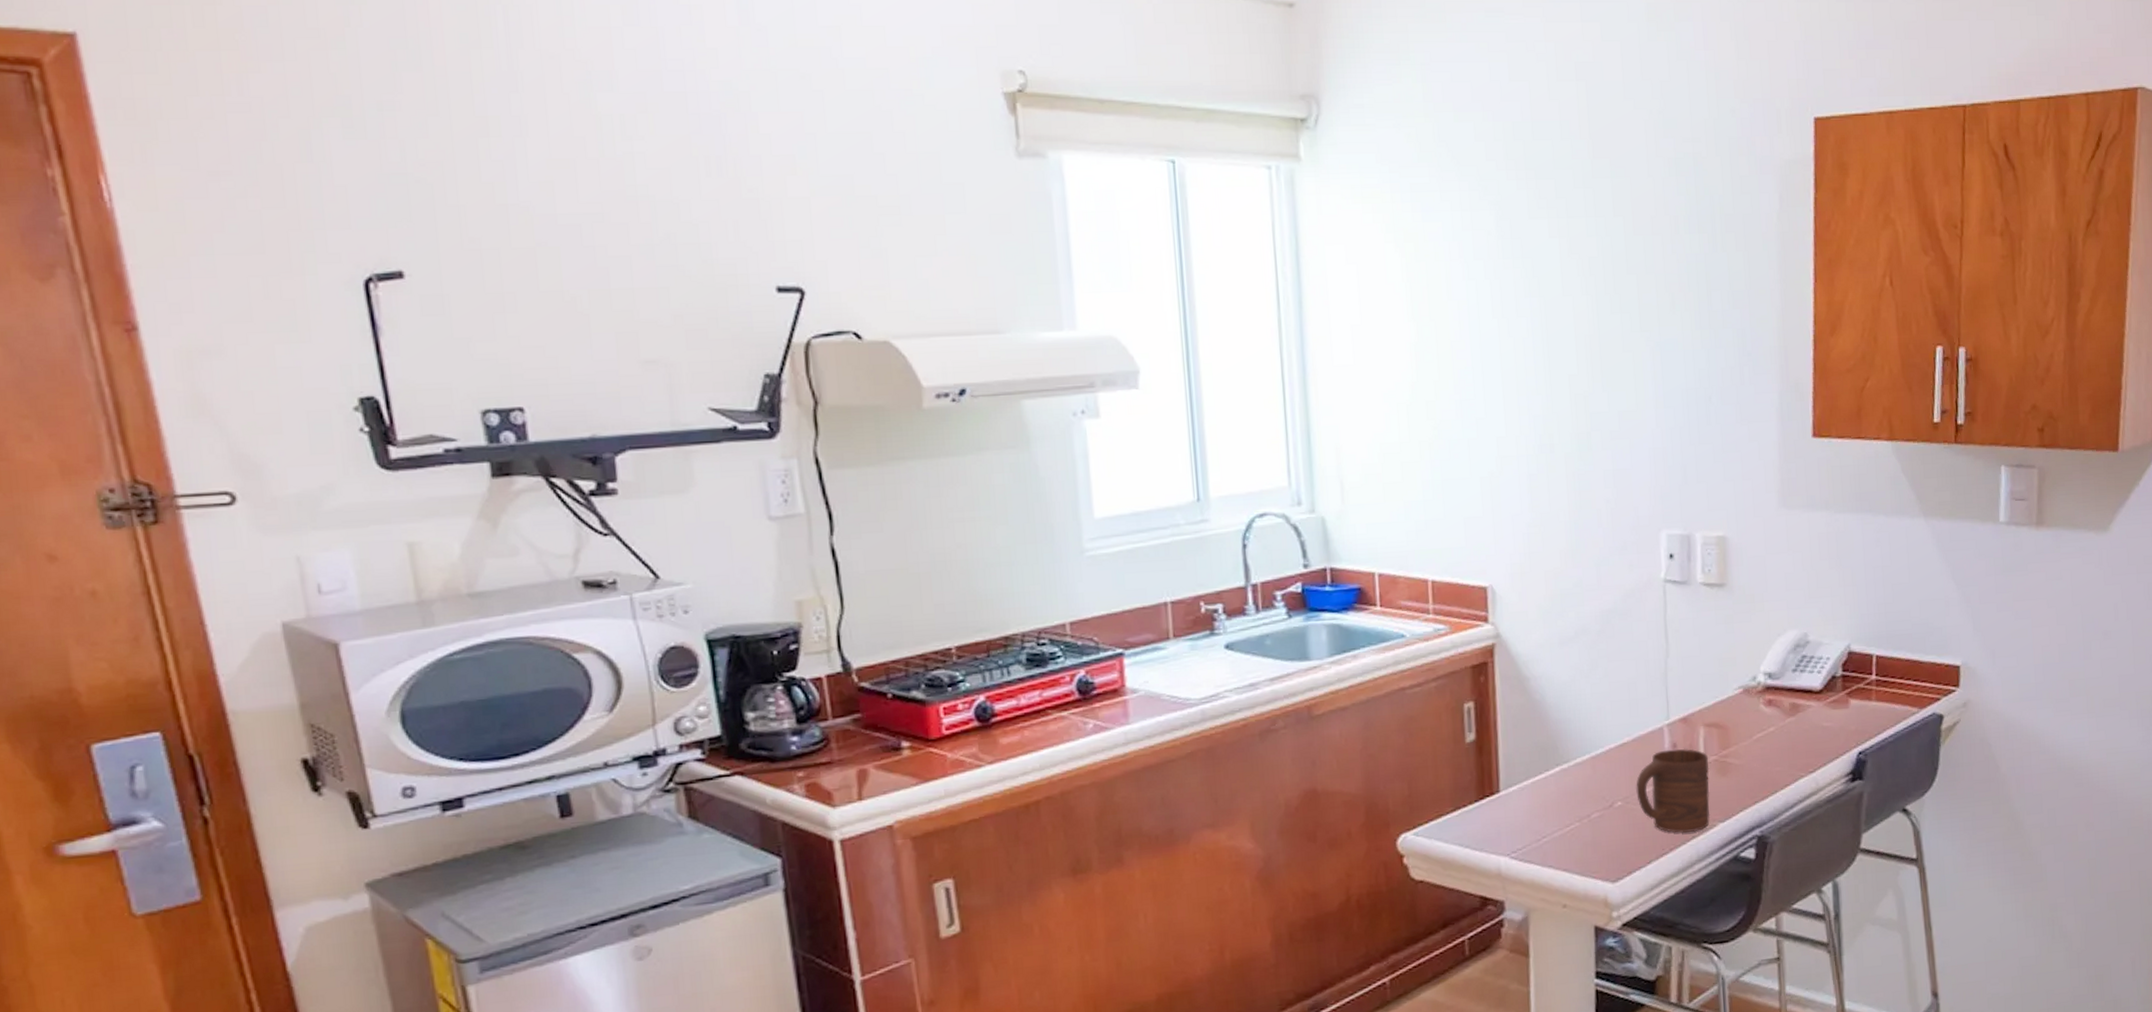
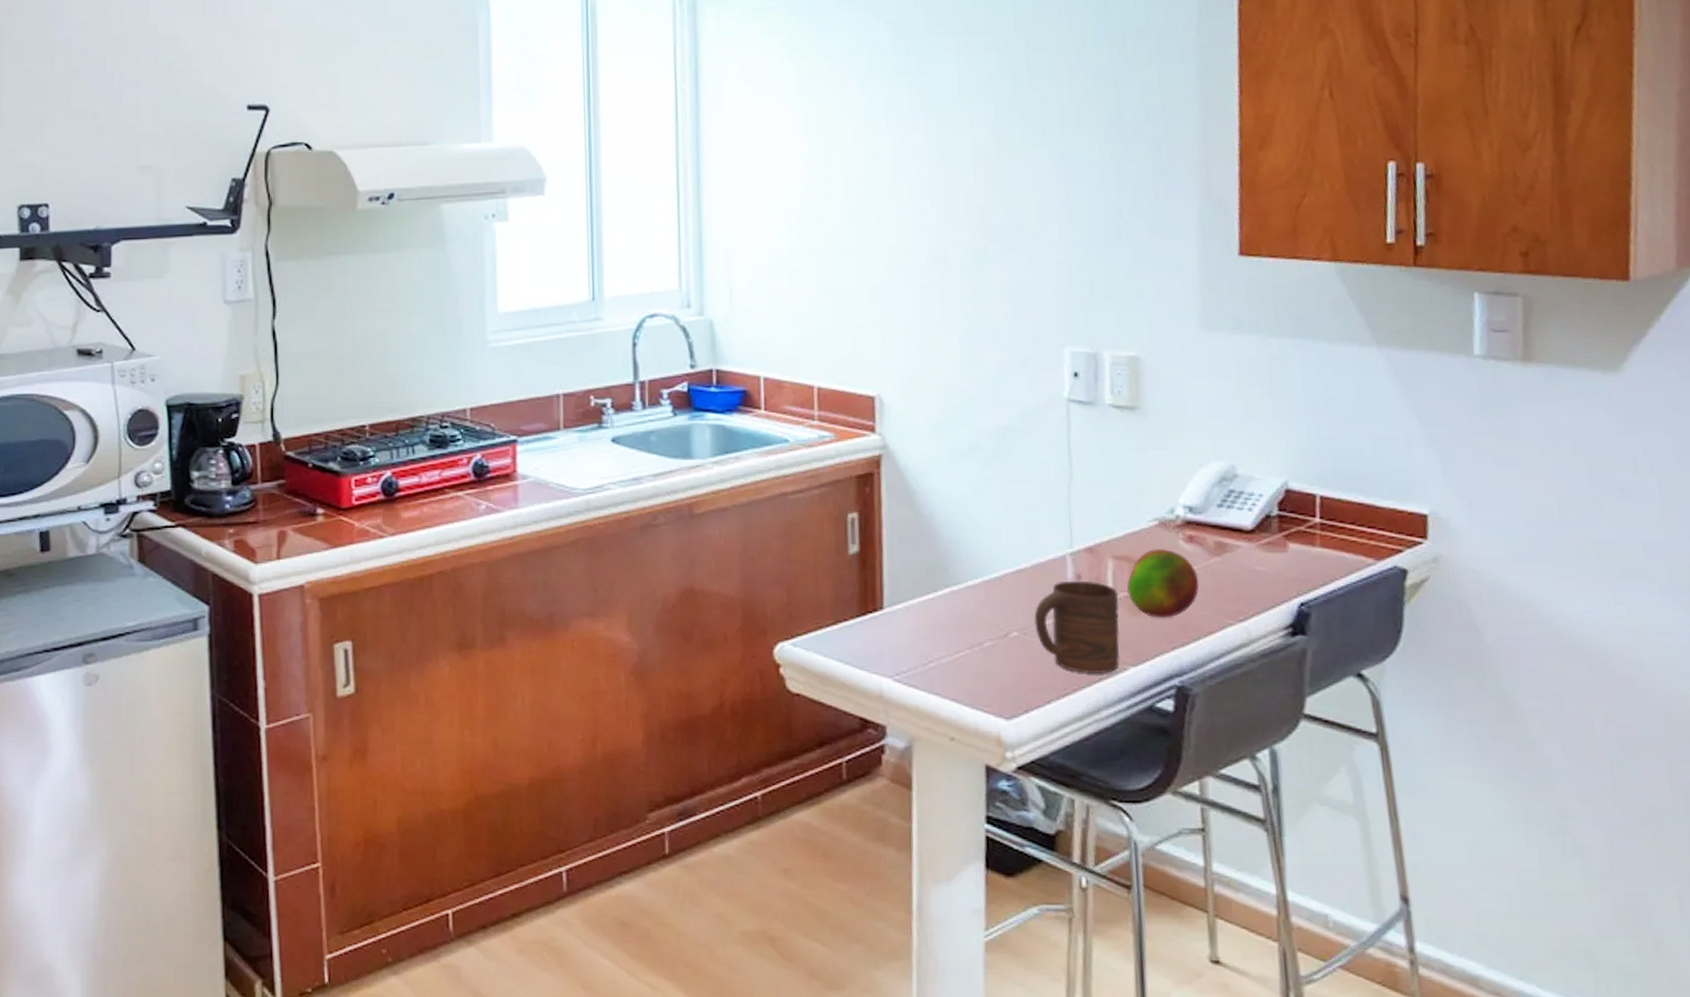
fruit: none [1716,713,1777,777] -> present [1127,548,1199,618]

